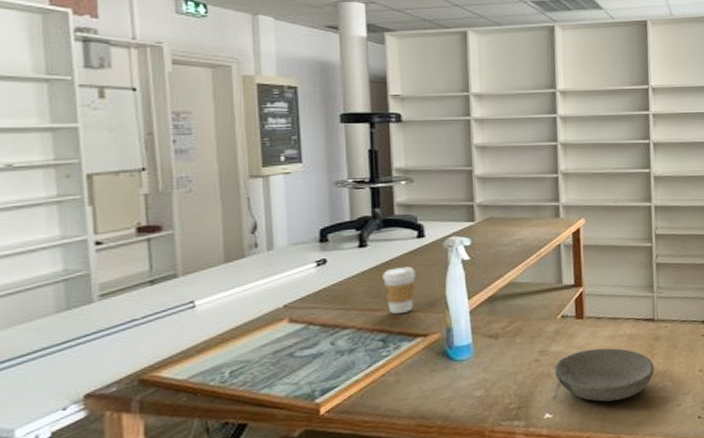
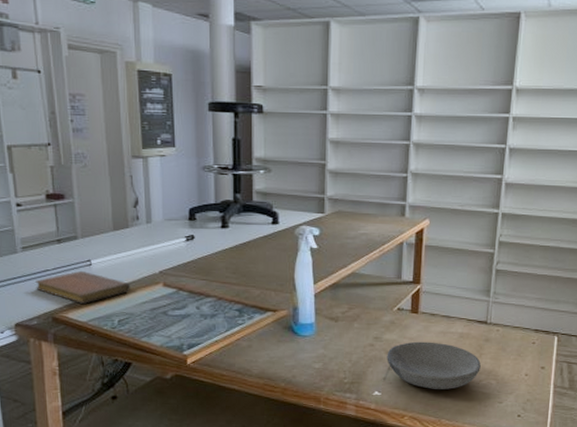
notebook: none [117,316,246,357] -> present [35,271,130,304]
coffee cup: present [383,267,416,314] -> none [241,249,269,289]

